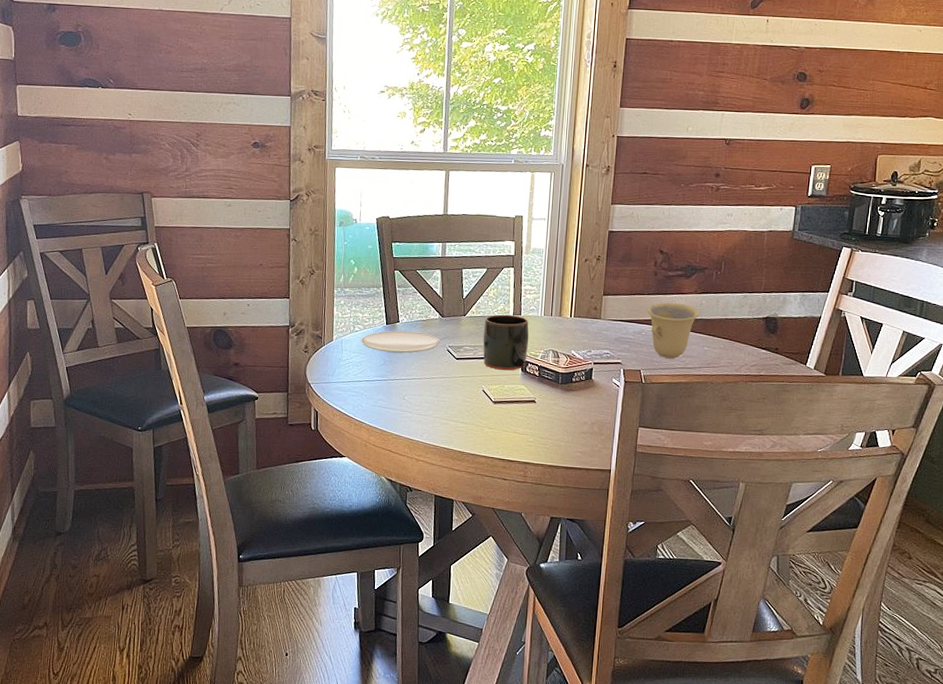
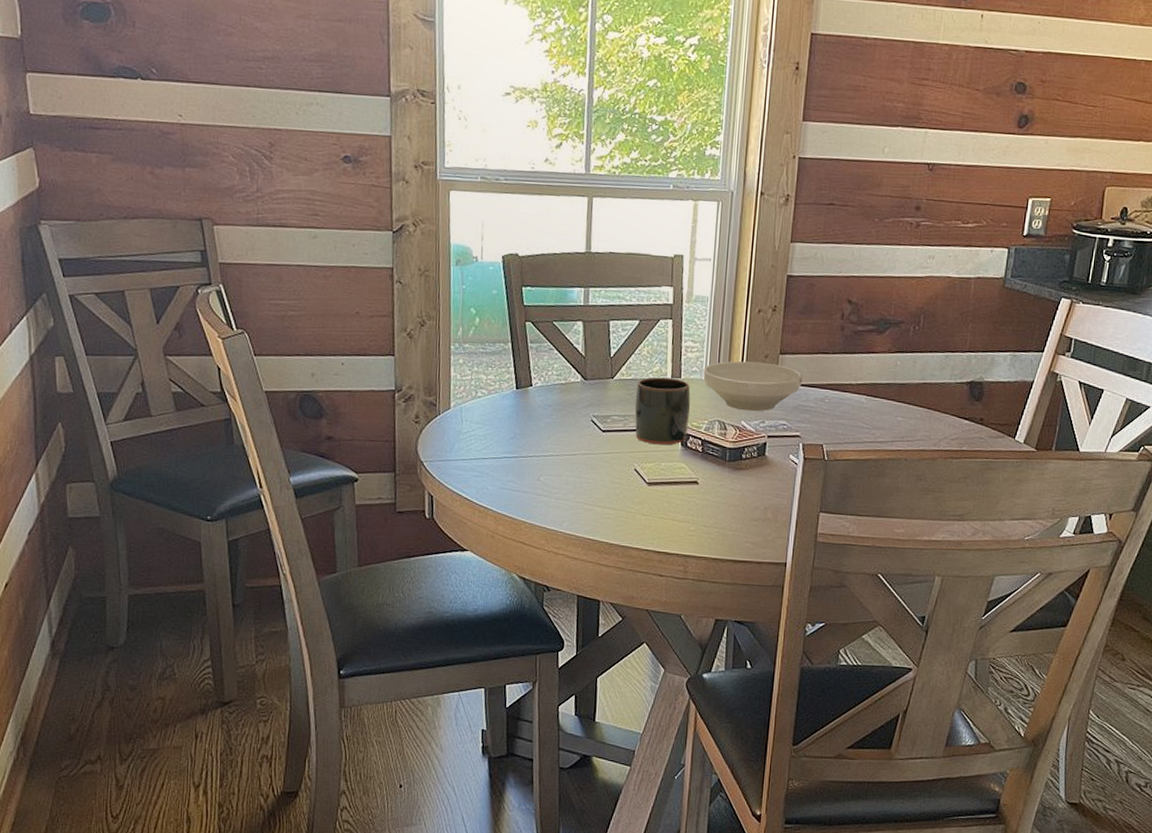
plate: present [361,330,440,353] -> none [485,396,583,425]
bowl: none [539,301,623,343] -> present [703,361,803,412]
cup: present [647,302,700,358] -> none [831,363,894,431]

